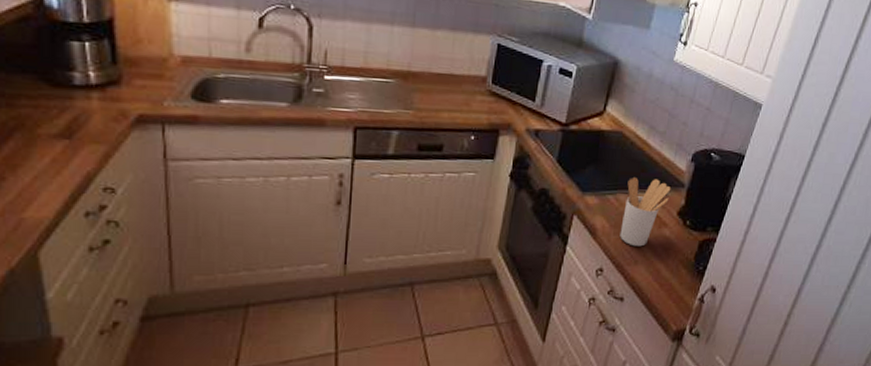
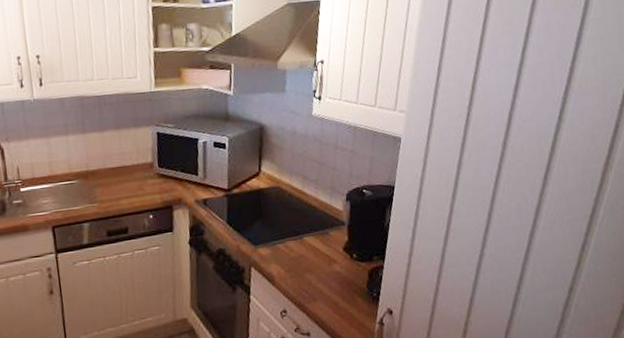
utensil holder: present [620,178,671,247] -> none [293,222,333,286]

